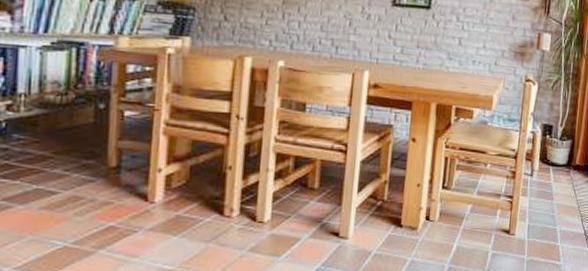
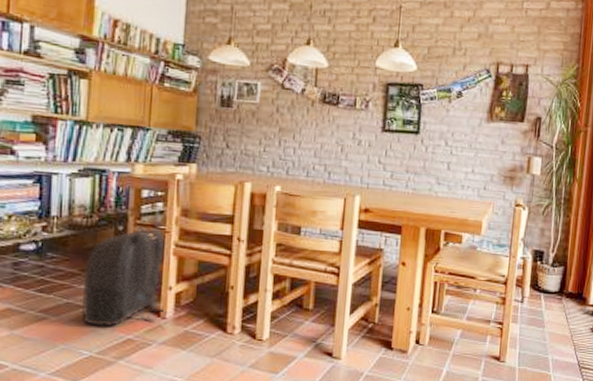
backpack: none [53,104,154,215] -> present [81,226,165,328]

